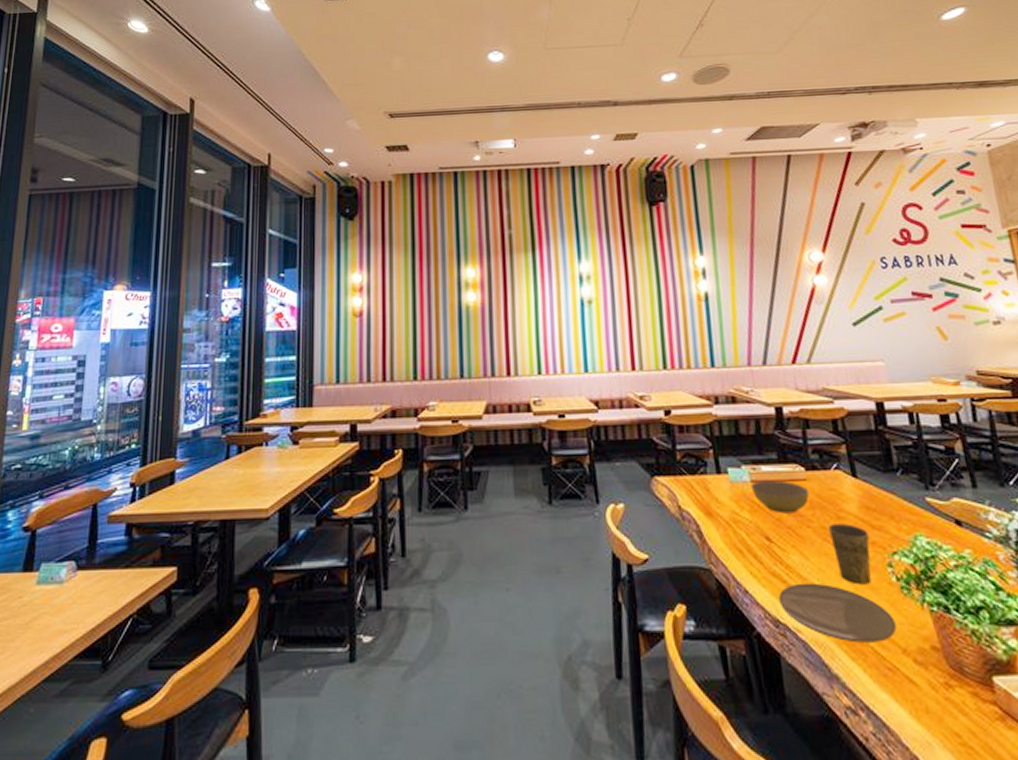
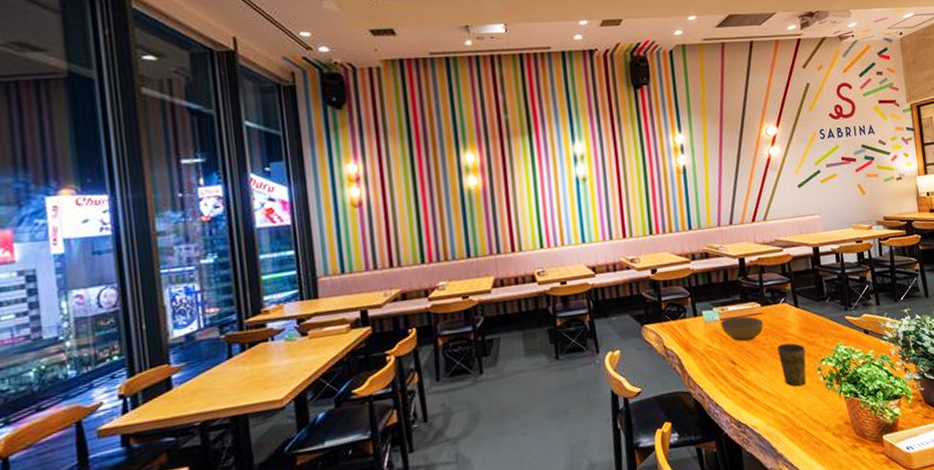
plate: present [778,583,897,643] -> none [740,390,822,429]

